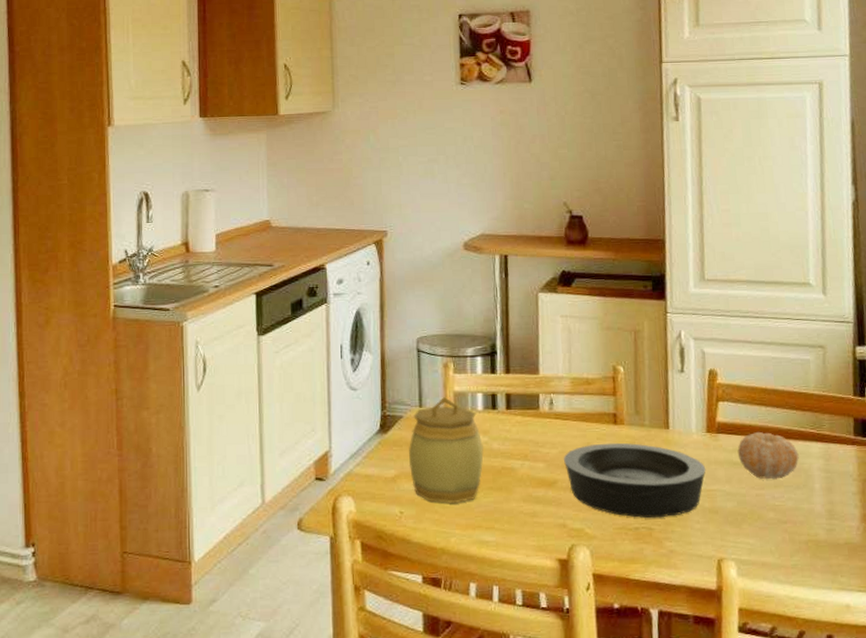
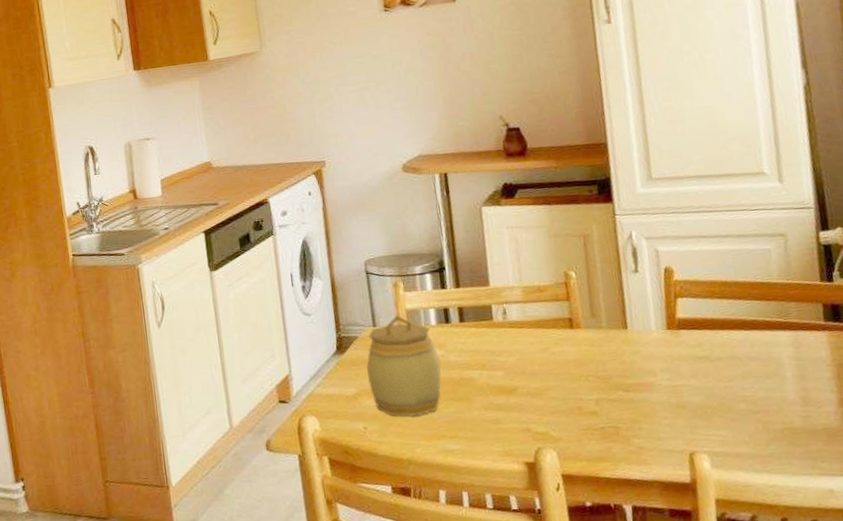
bowl: present [563,442,706,519] -> none [521,345,670,418]
fruit: present [737,431,799,480] -> none [700,324,767,371]

